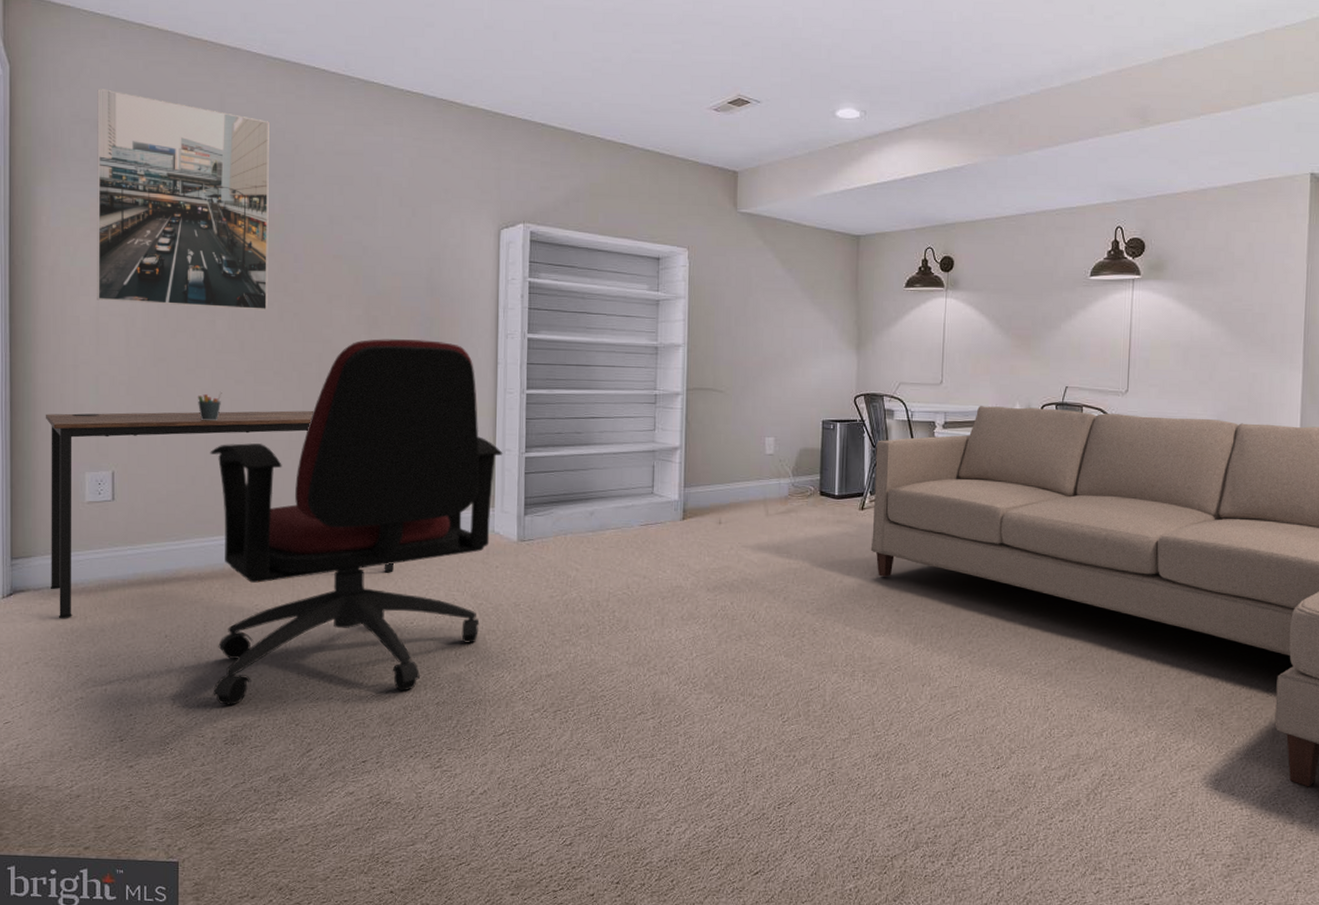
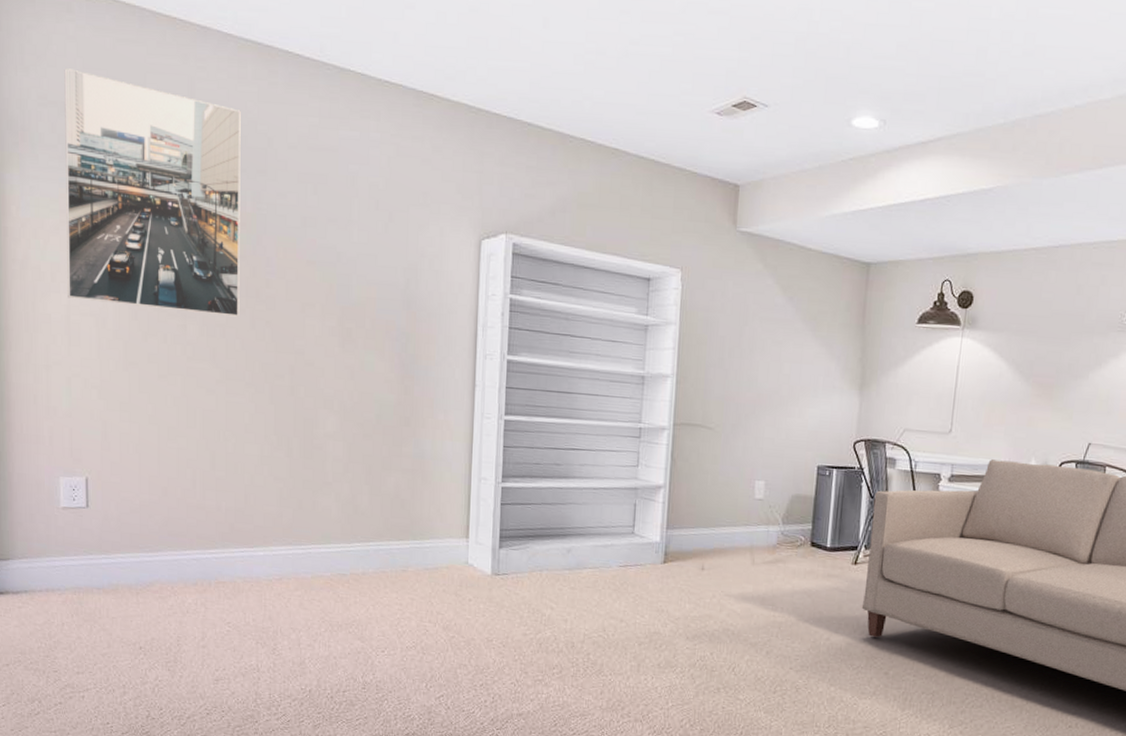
desk: present [45,410,394,619] -> none [19,414,365,624]
pen holder: present [197,391,222,421] -> none [169,400,194,432]
office chair: present [210,339,503,705] -> none [182,353,479,721]

